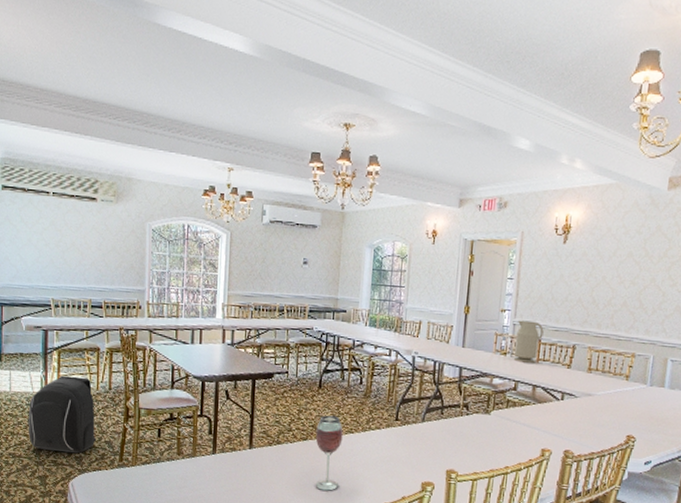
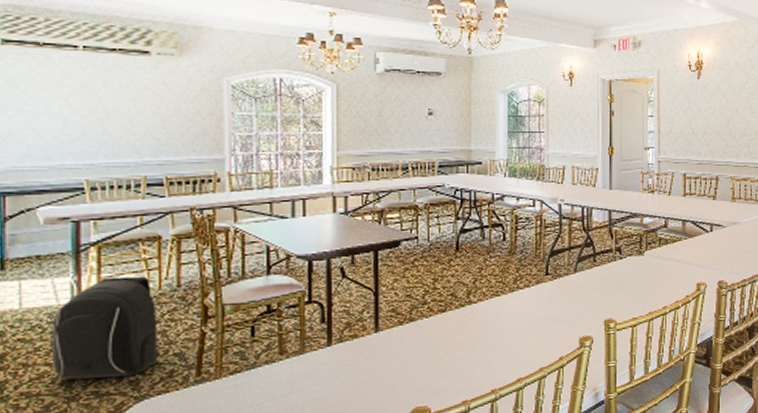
wineglass: present [315,415,343,491] -> none [456,279,488,366]
water jug: present [514,320,544,363] -> none [662,156,687,199]

